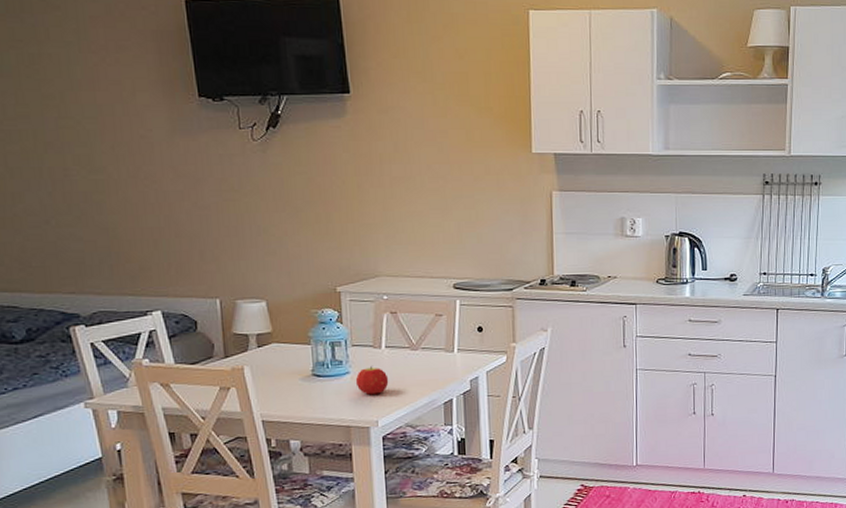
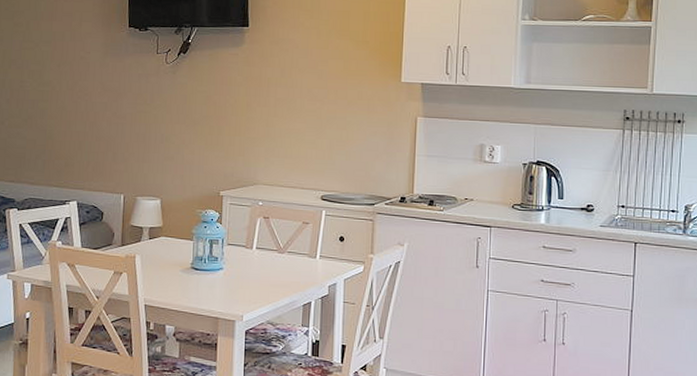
fruit: present [355,365,389,395] -> none [227,264,256,291]

